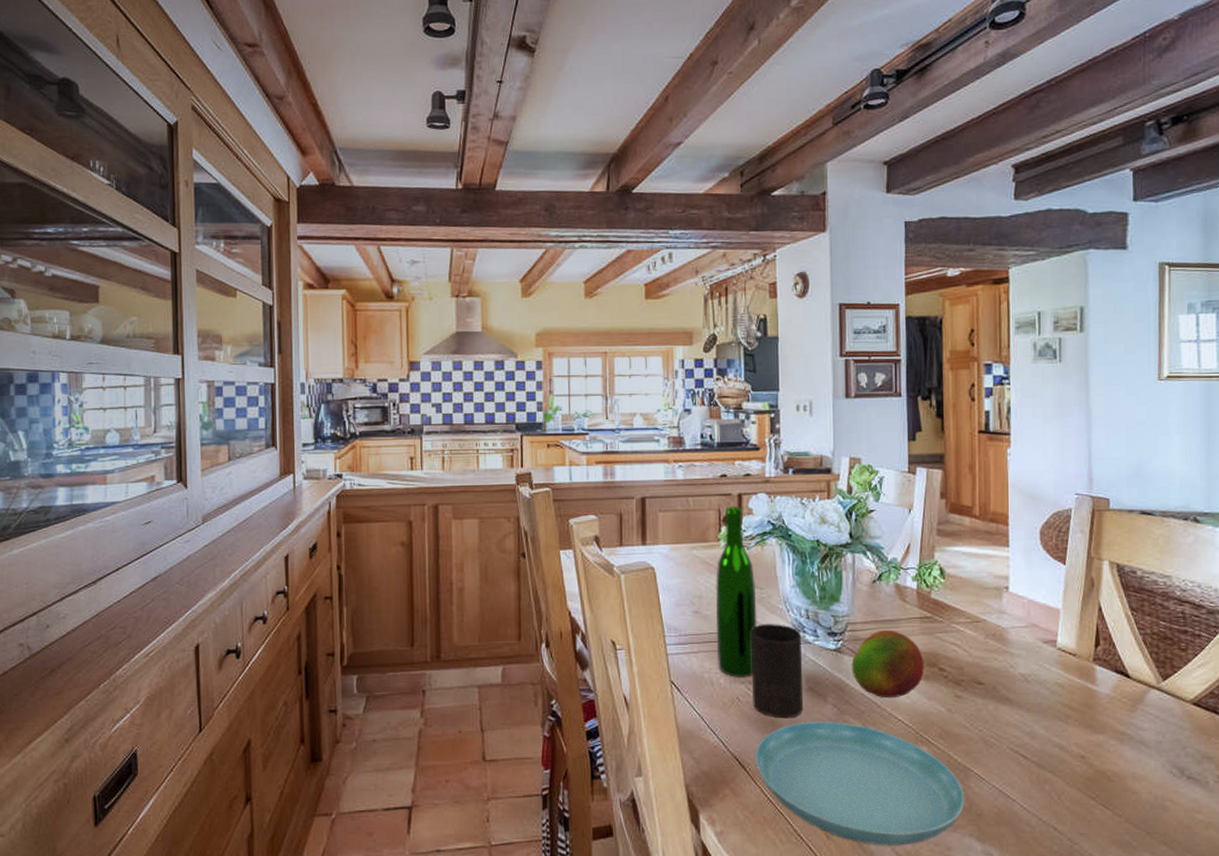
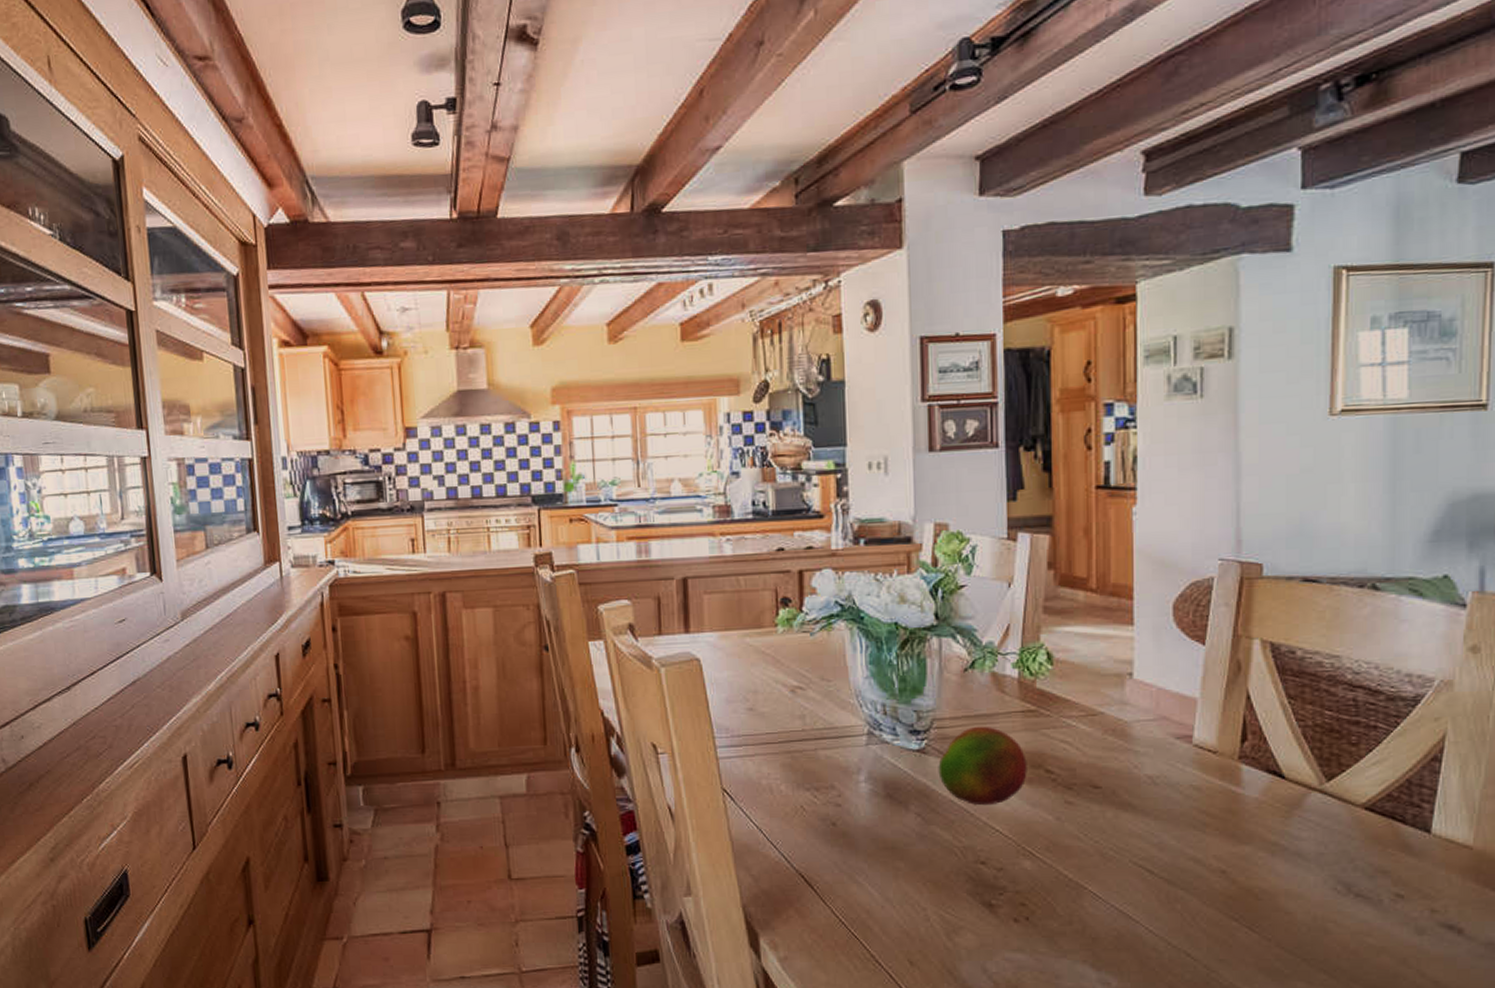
wine bottle: present [715,506,757,677] -> none [772,584,824,783]
cup: present [751,624,804,719] -> none [817,721,881,830]
saucer: present [755,721,965,846] -> none [824,832,1077,973]

